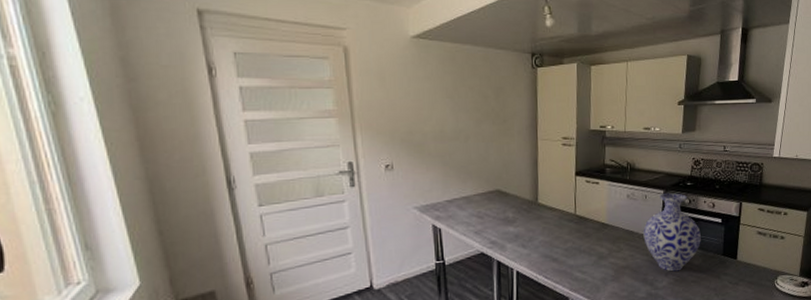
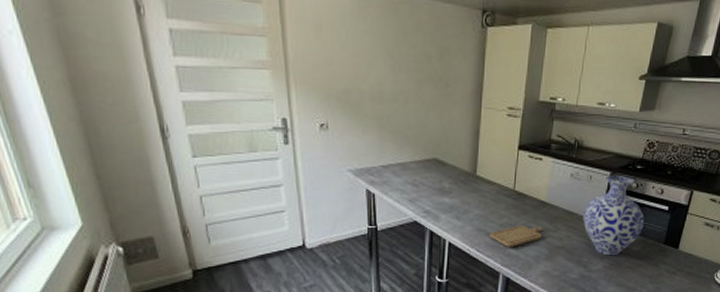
chopping board: none [556,248,606,271] -> present [490,226,542,247]

